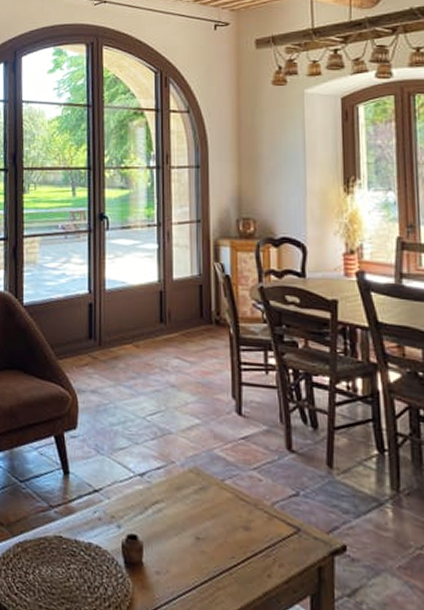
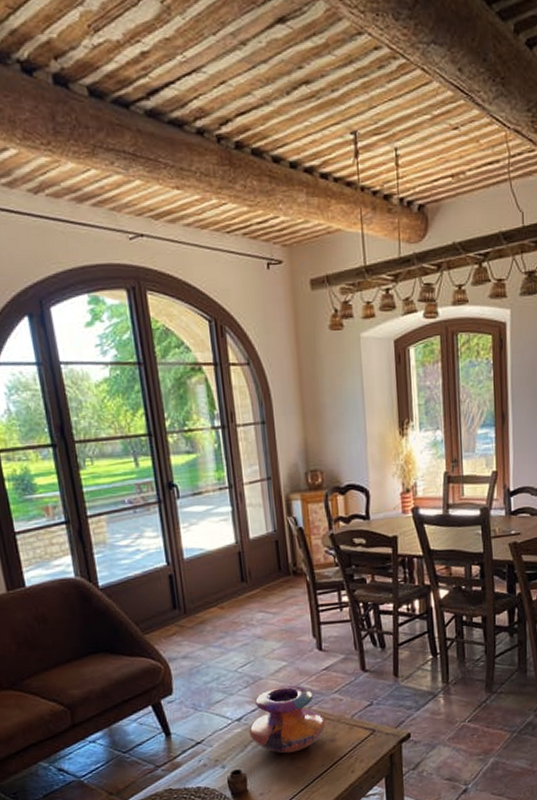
decorative vase: none [151,446,240,532] -> present [249,685,326,754]

